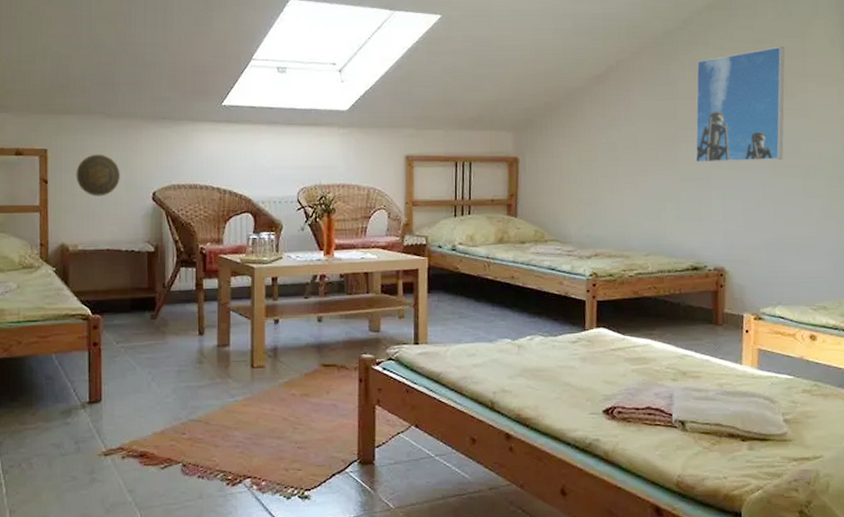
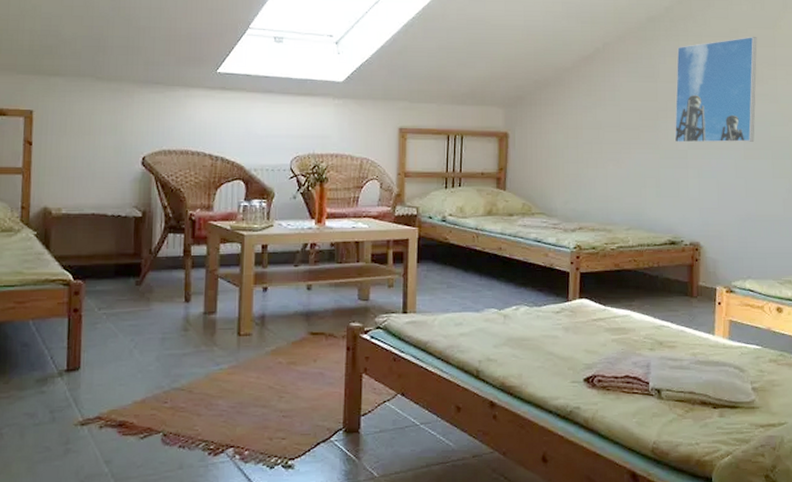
decorative plate: present [76,154,120,197] -> none [62,117,109,160]

